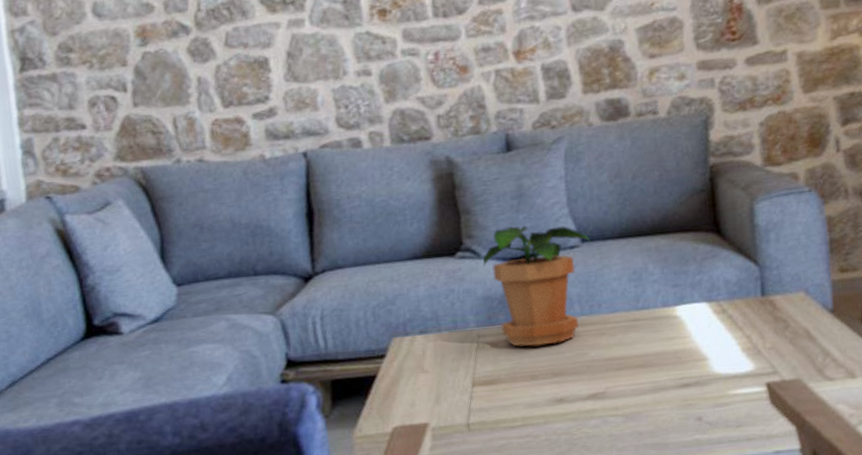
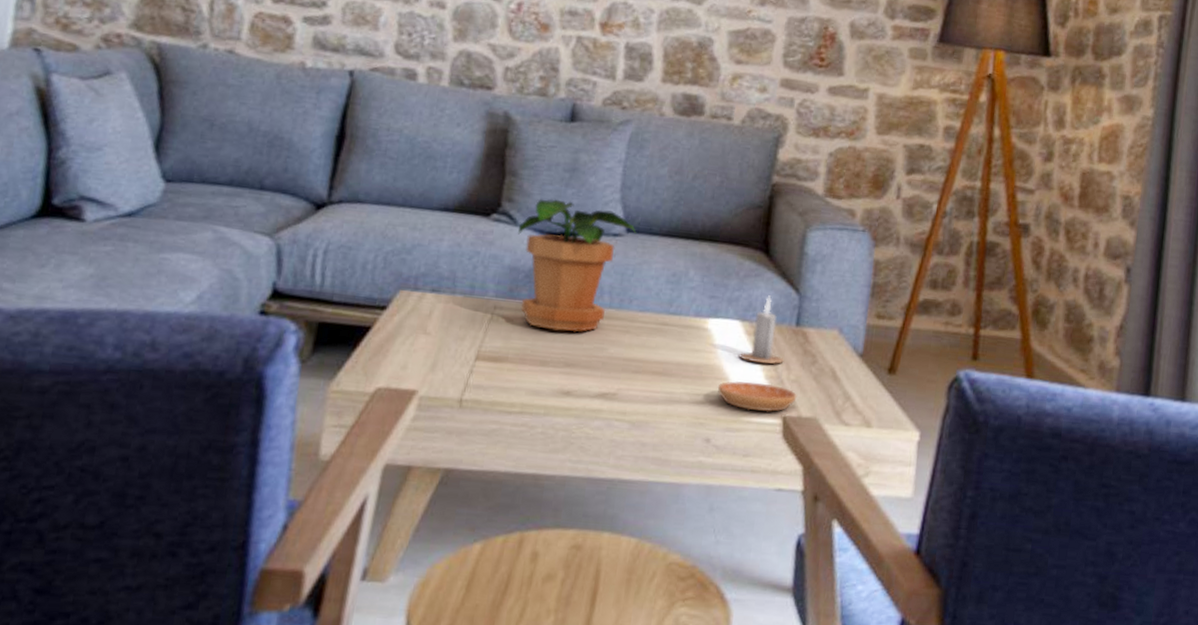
saucer: none [698,355,777,384] -> present [717,381,797,412]
candle: none [712,273,757,339] -> present [738,295,784,364]

